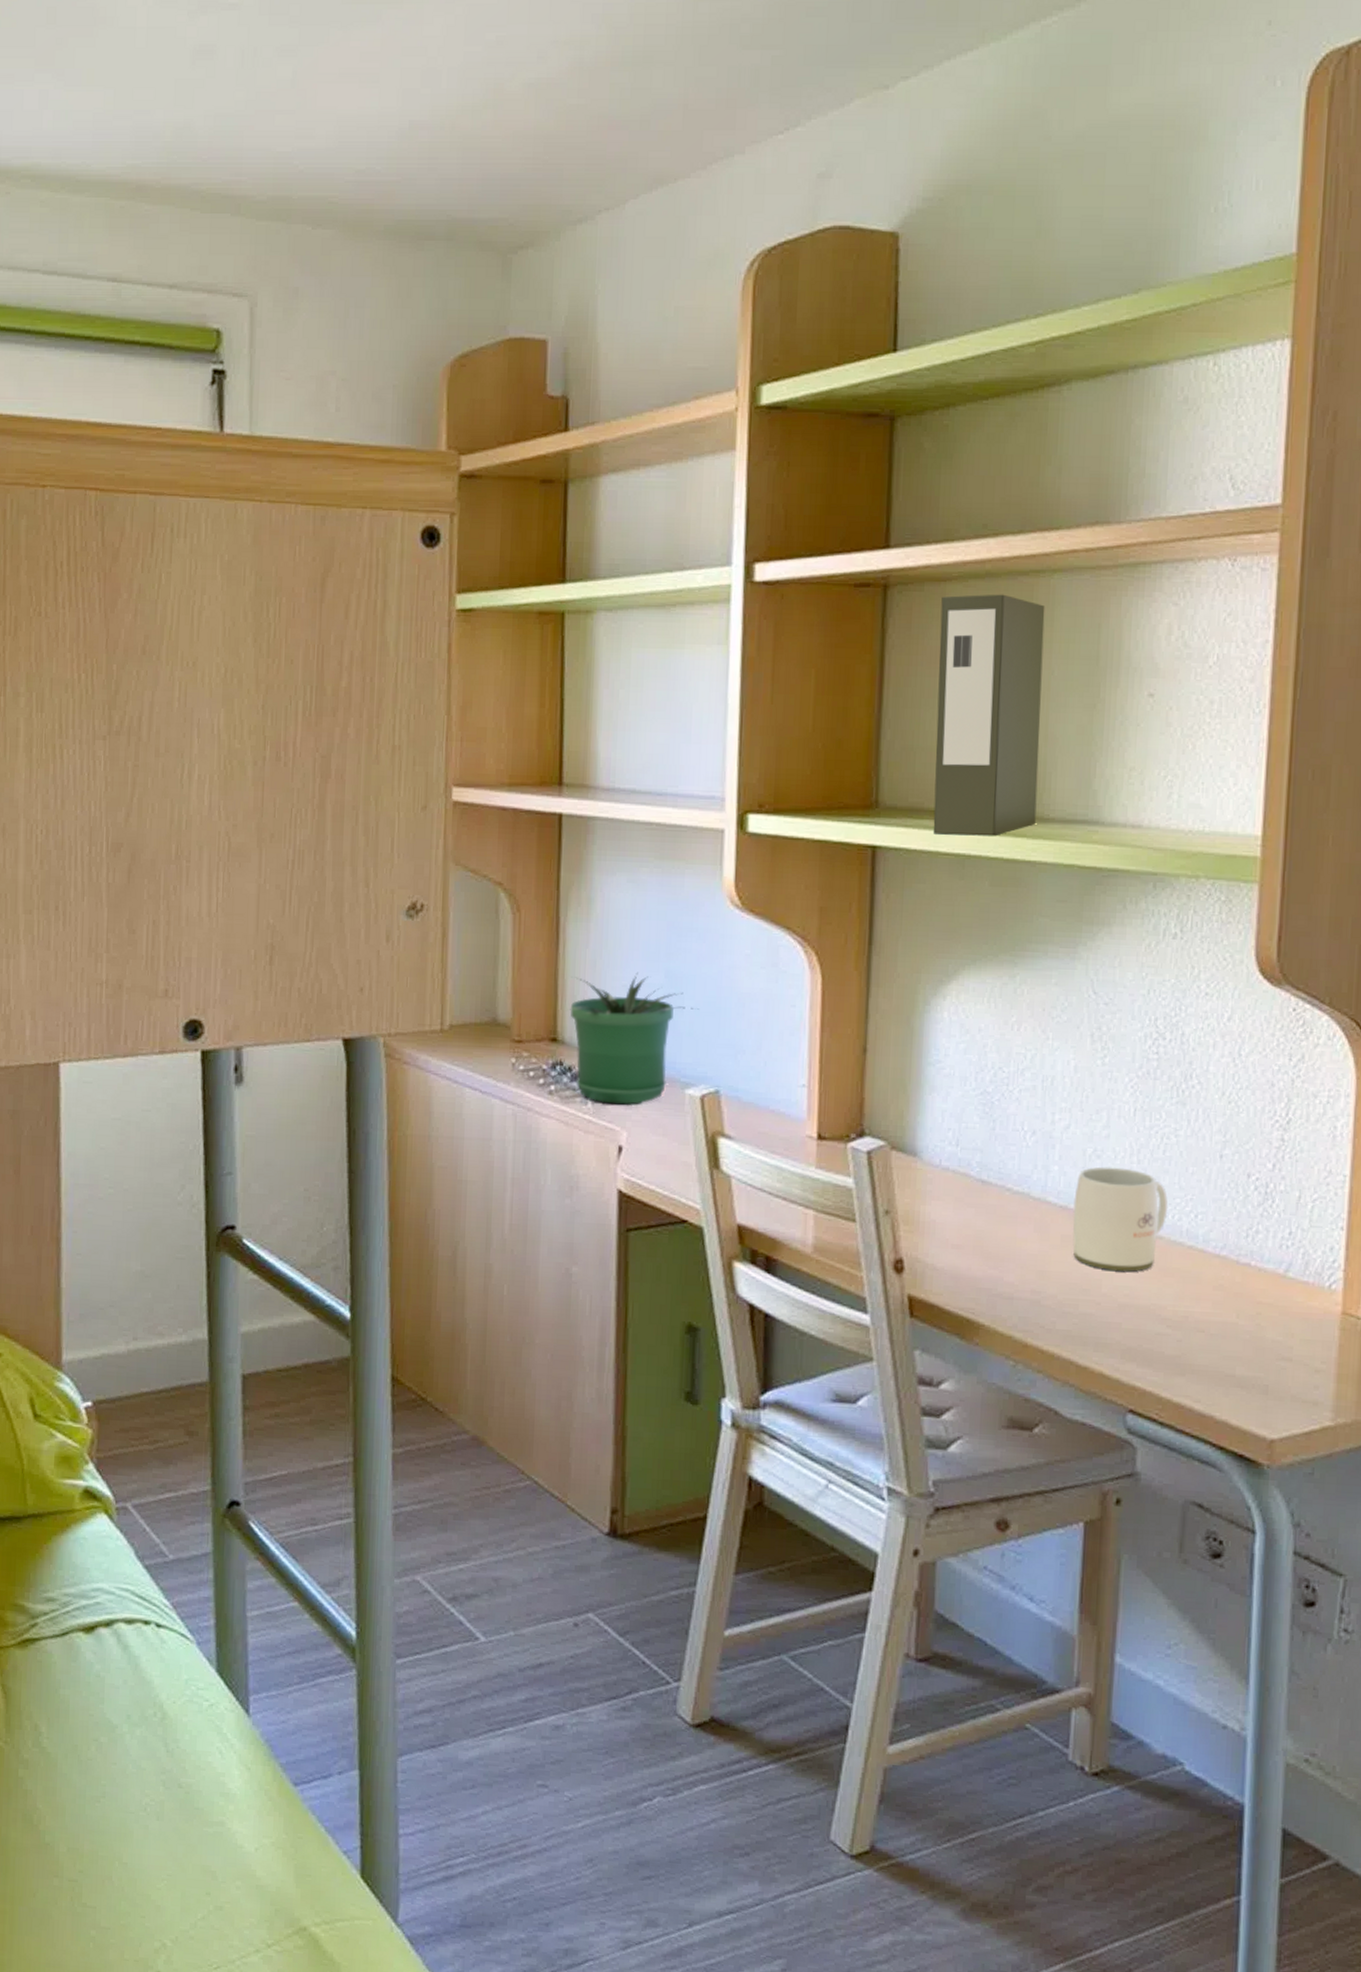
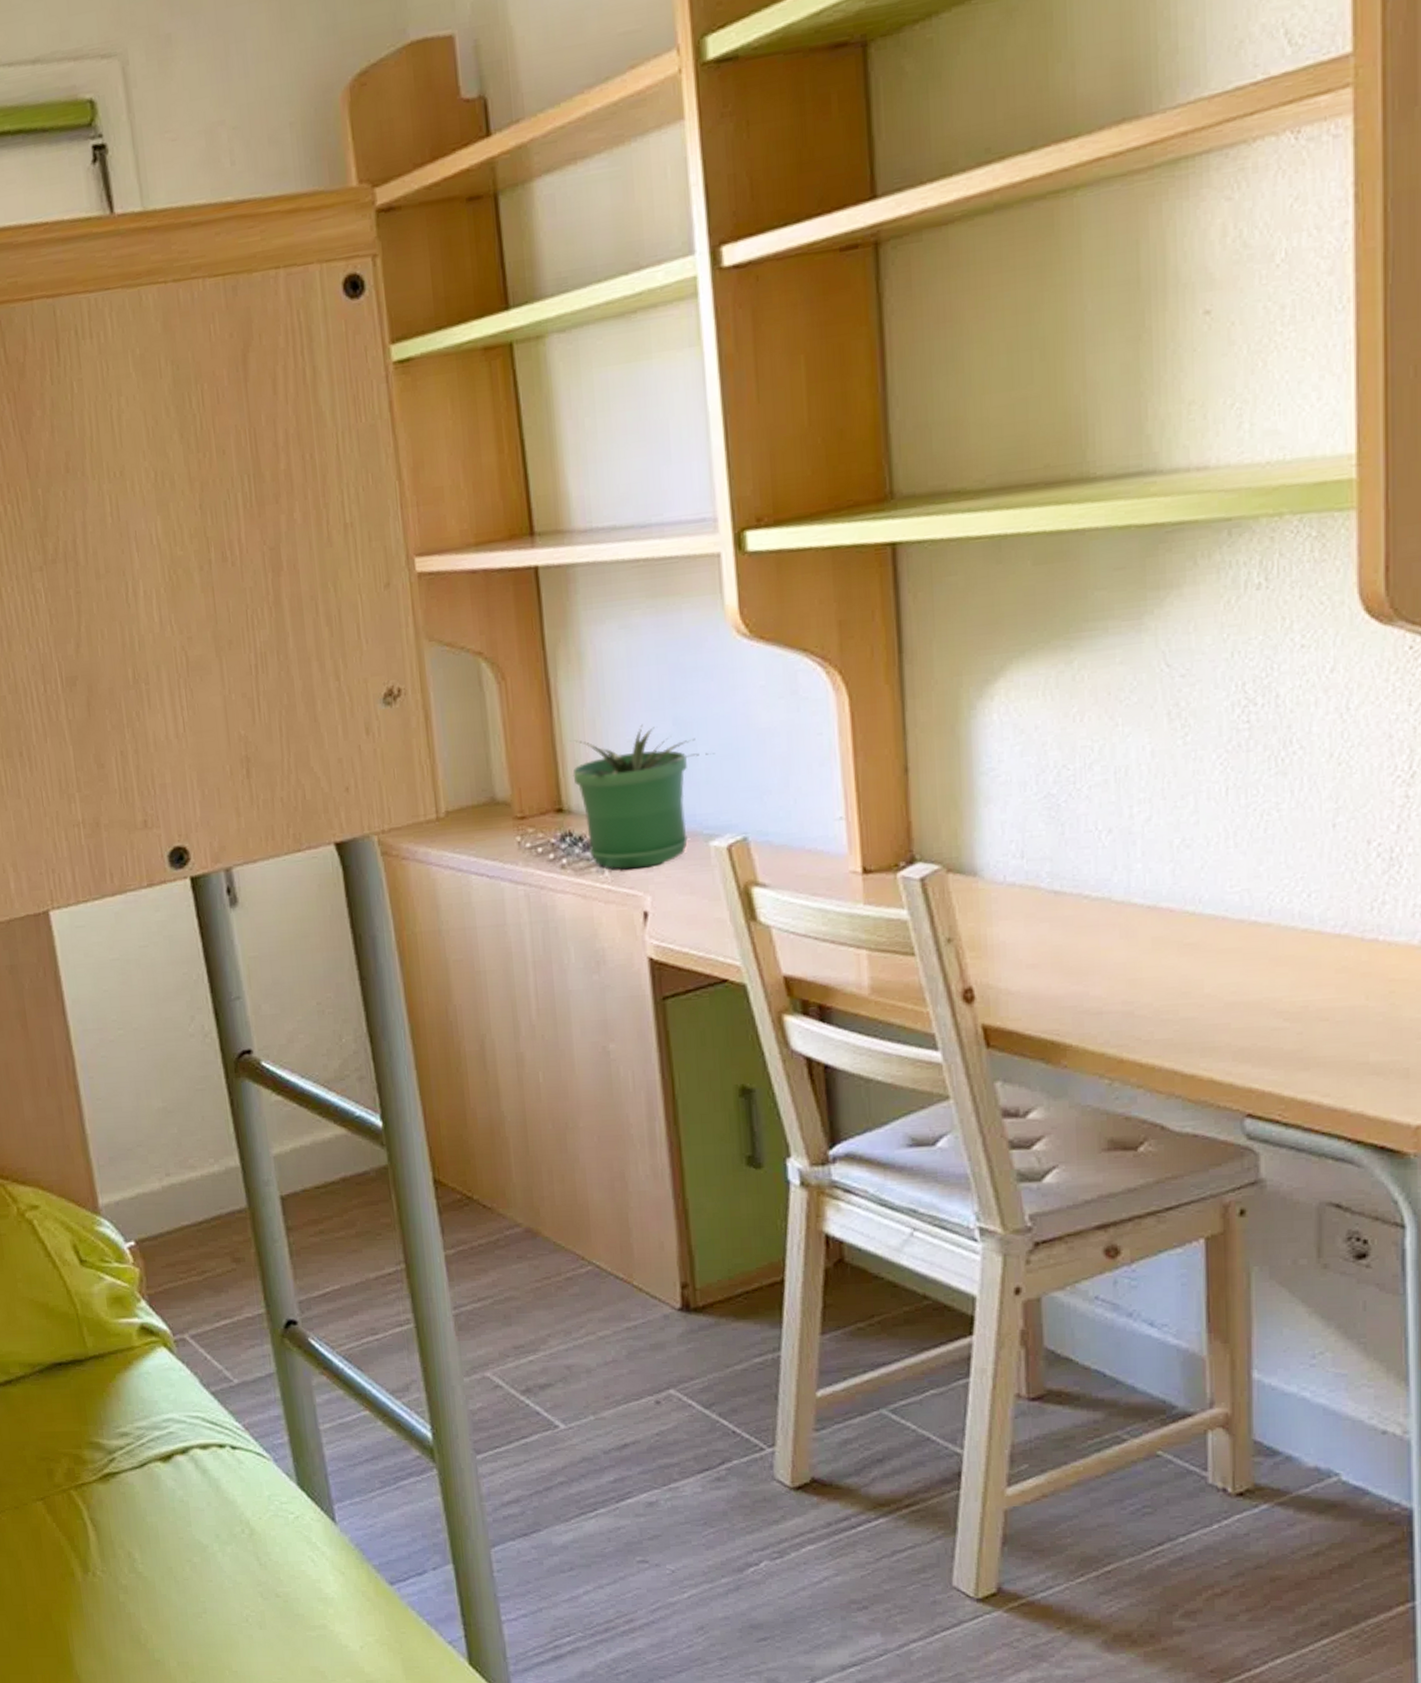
binder: present [933,594,1045,836] -> none [944,226,1081,518]
mug: present [1072,1166,1169,1272] -> none [1163,854,1275,969]

